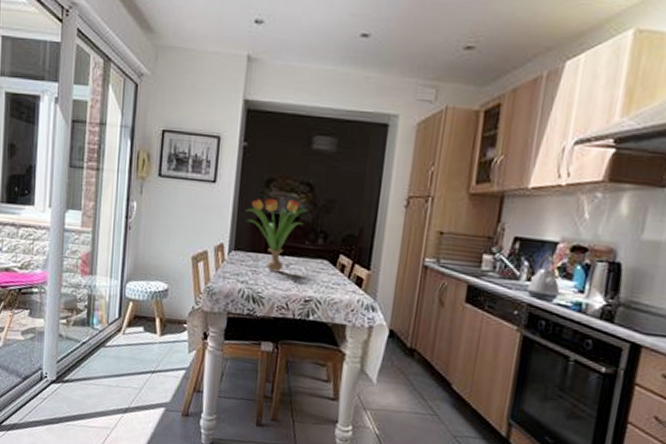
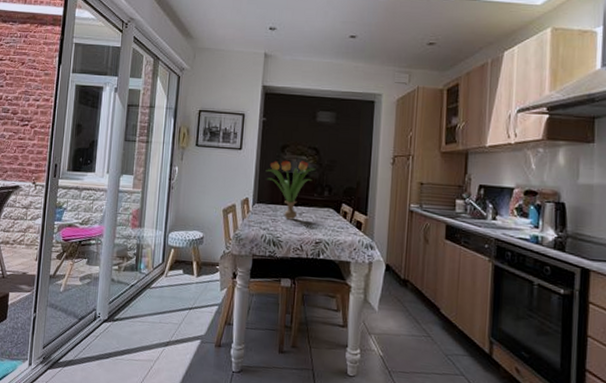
kettle: present [527,255,560,302] -> none [494,198,520,236]

